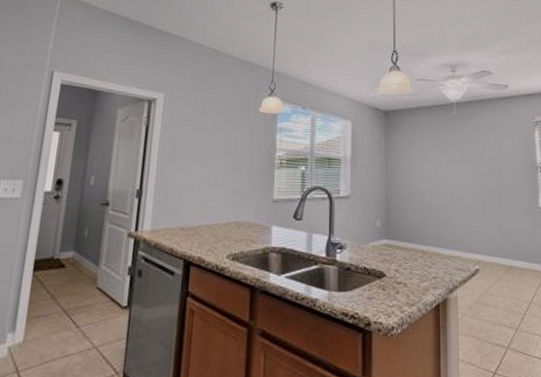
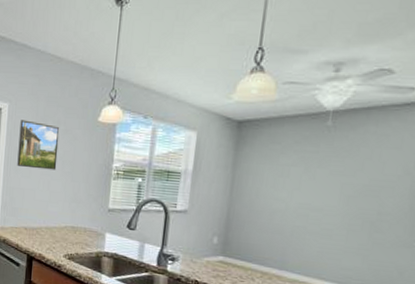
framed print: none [173,111,220,162] -> present [17,120,60,170]

